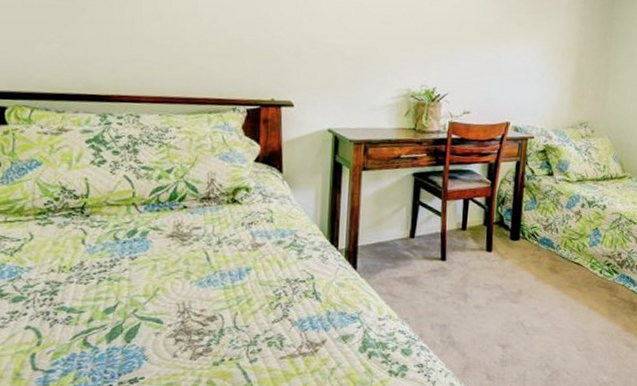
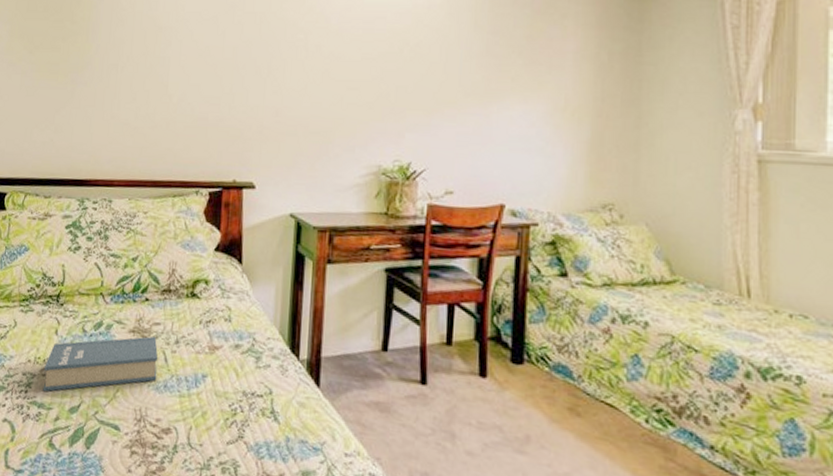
book: none [71,239,200,298] -> present [43,336,159,392]

